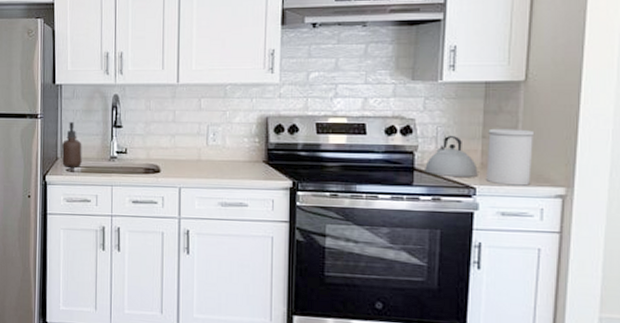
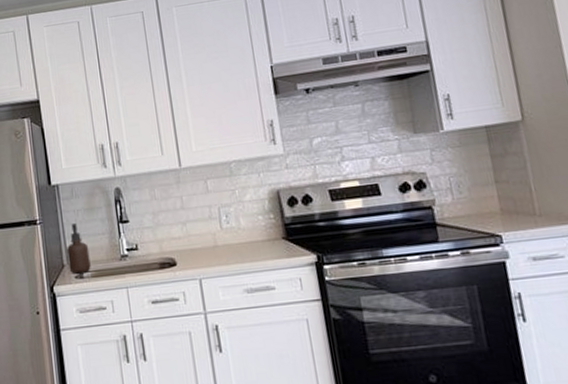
kettle: present [425,136,478,177] -> none [446,185,500,228]
canister: present [486,128,535,186] -> none [499,168,553,229]

